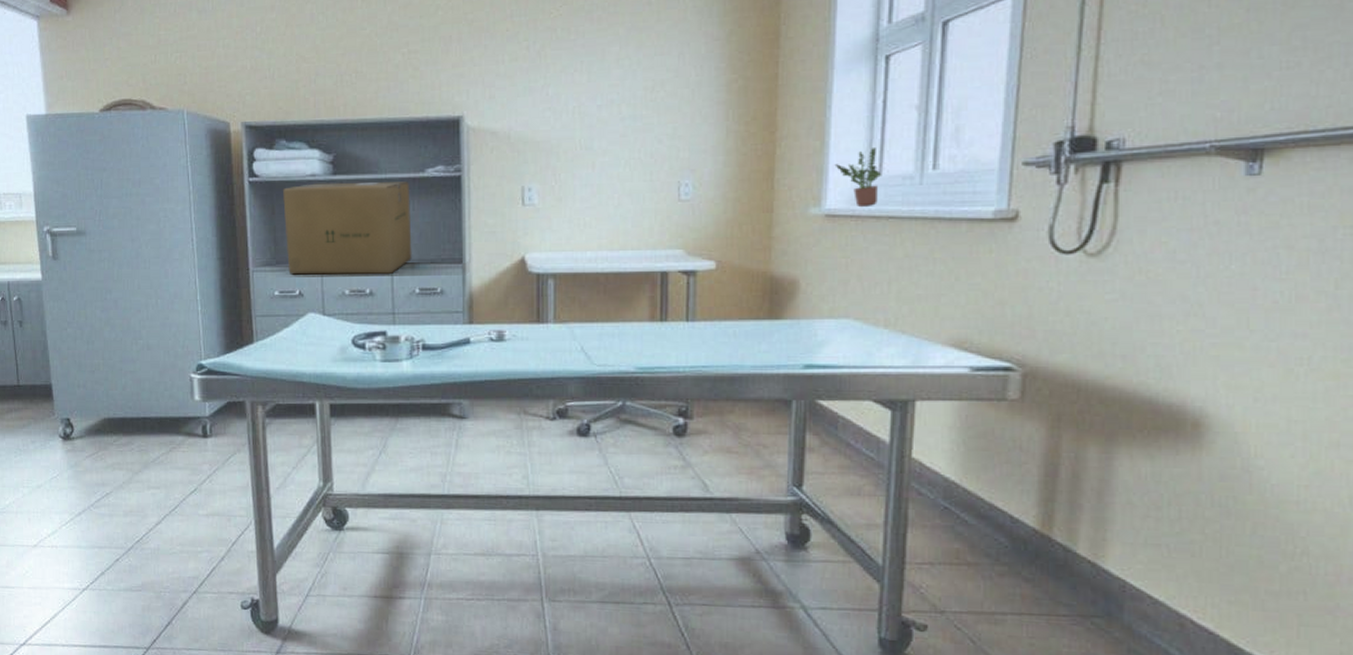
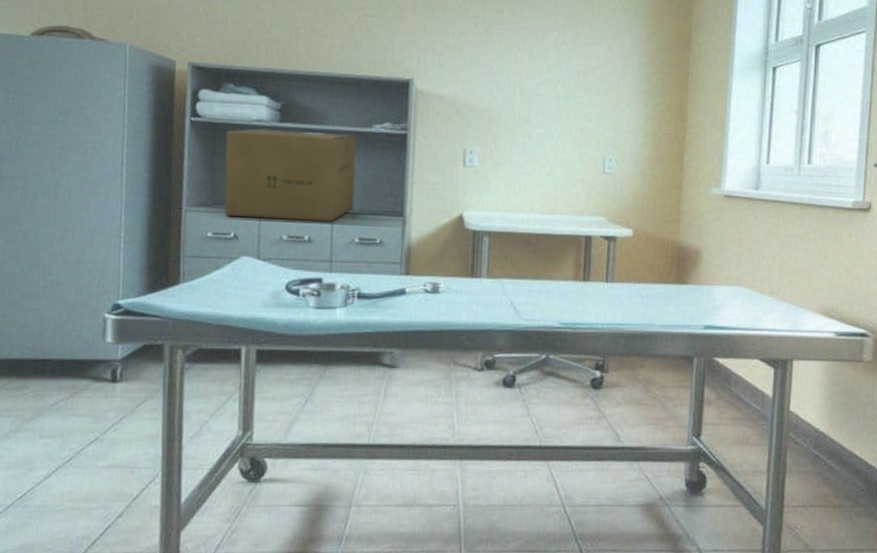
potted plant: present [834,146,882,208] -> none [732,141,769,192]

